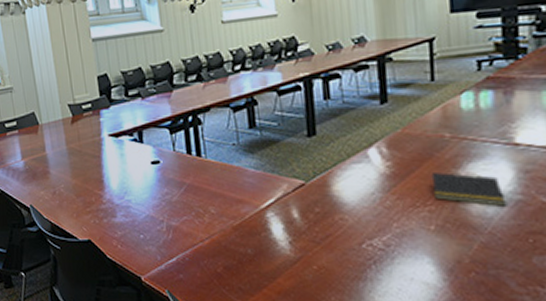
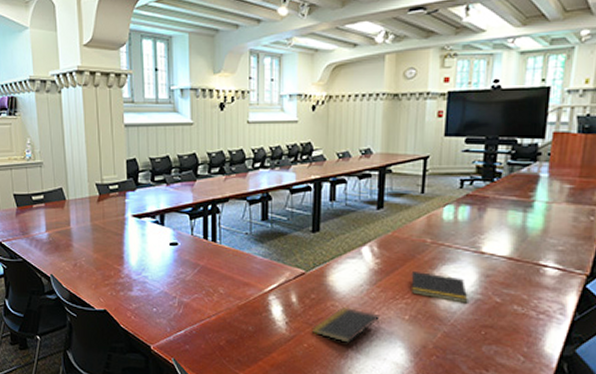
notepad: none [319,219,400,262] -> present [311,306,379,343]

